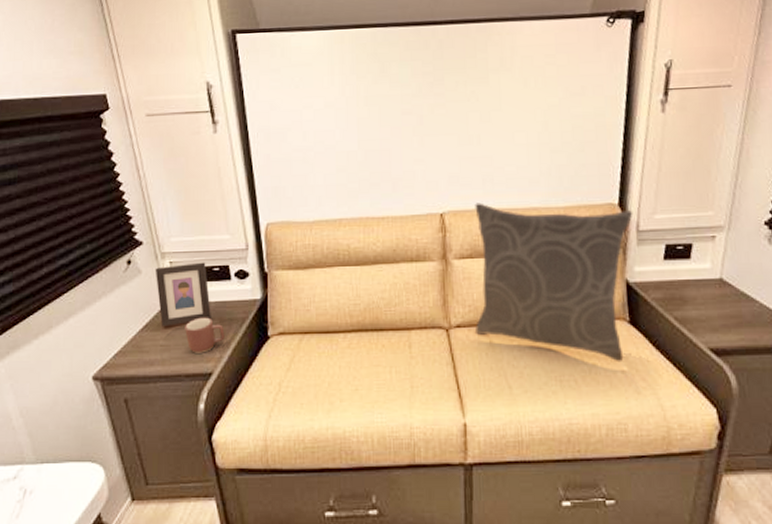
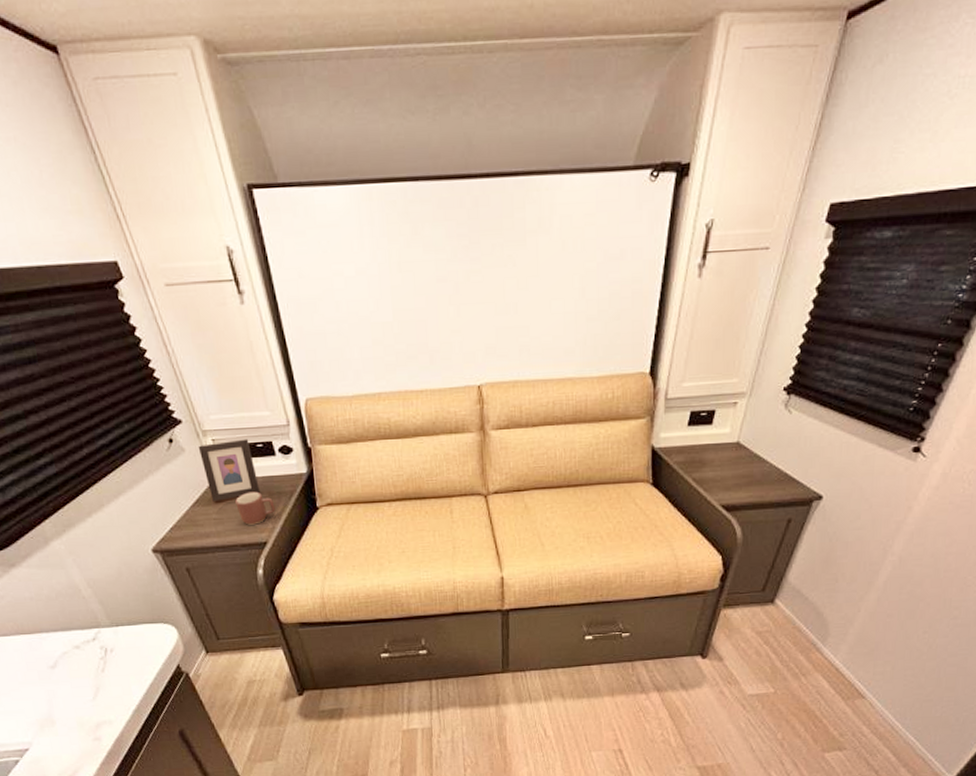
pillow: present [475,203,633,362] -> none [511,374,663,520]

